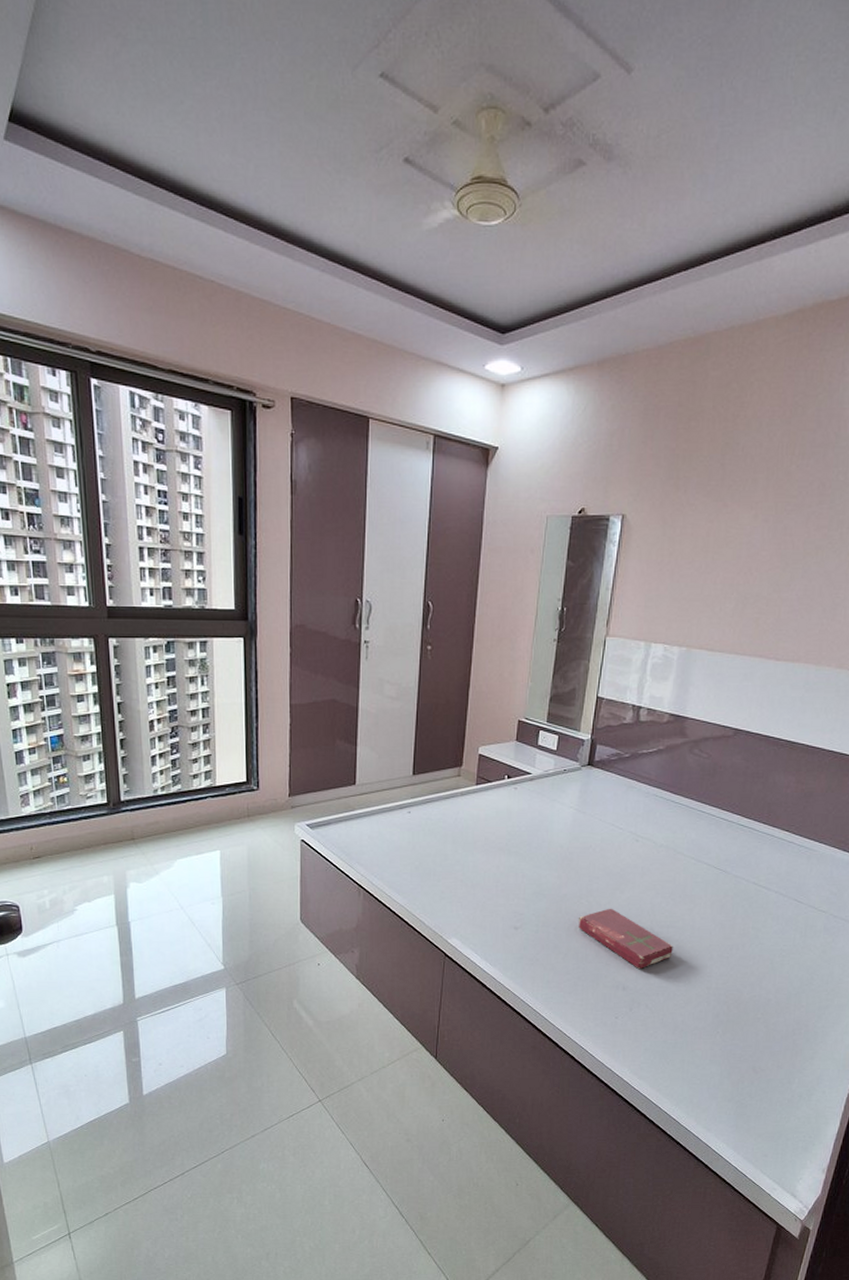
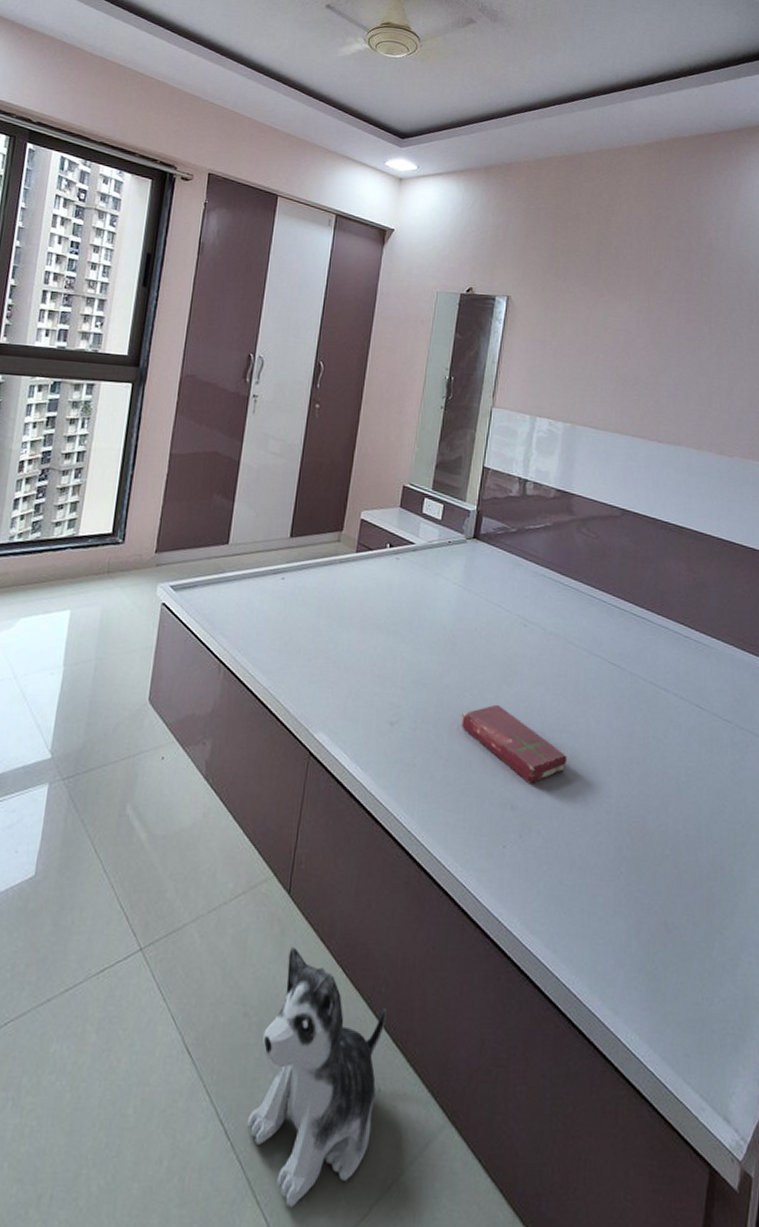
plush toy: none [417,1095,521,1256] -> present [247,947,387,1208]

